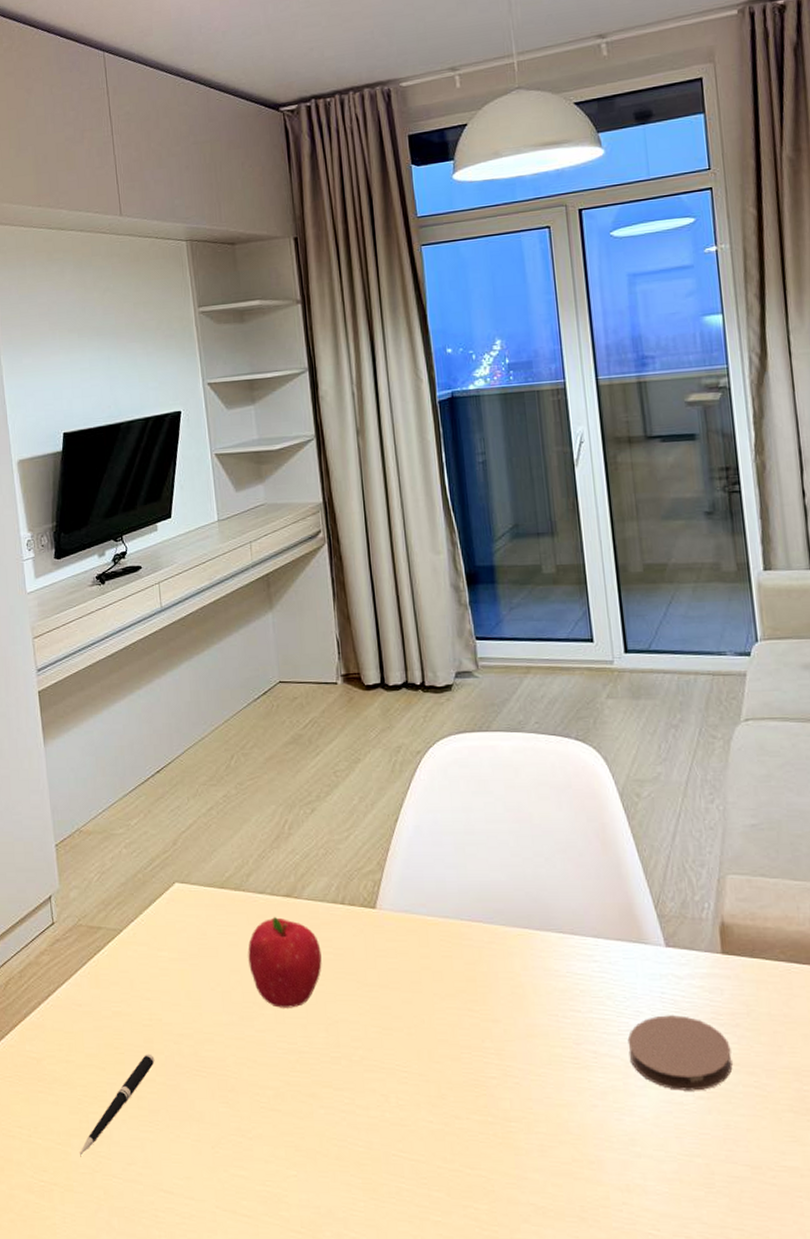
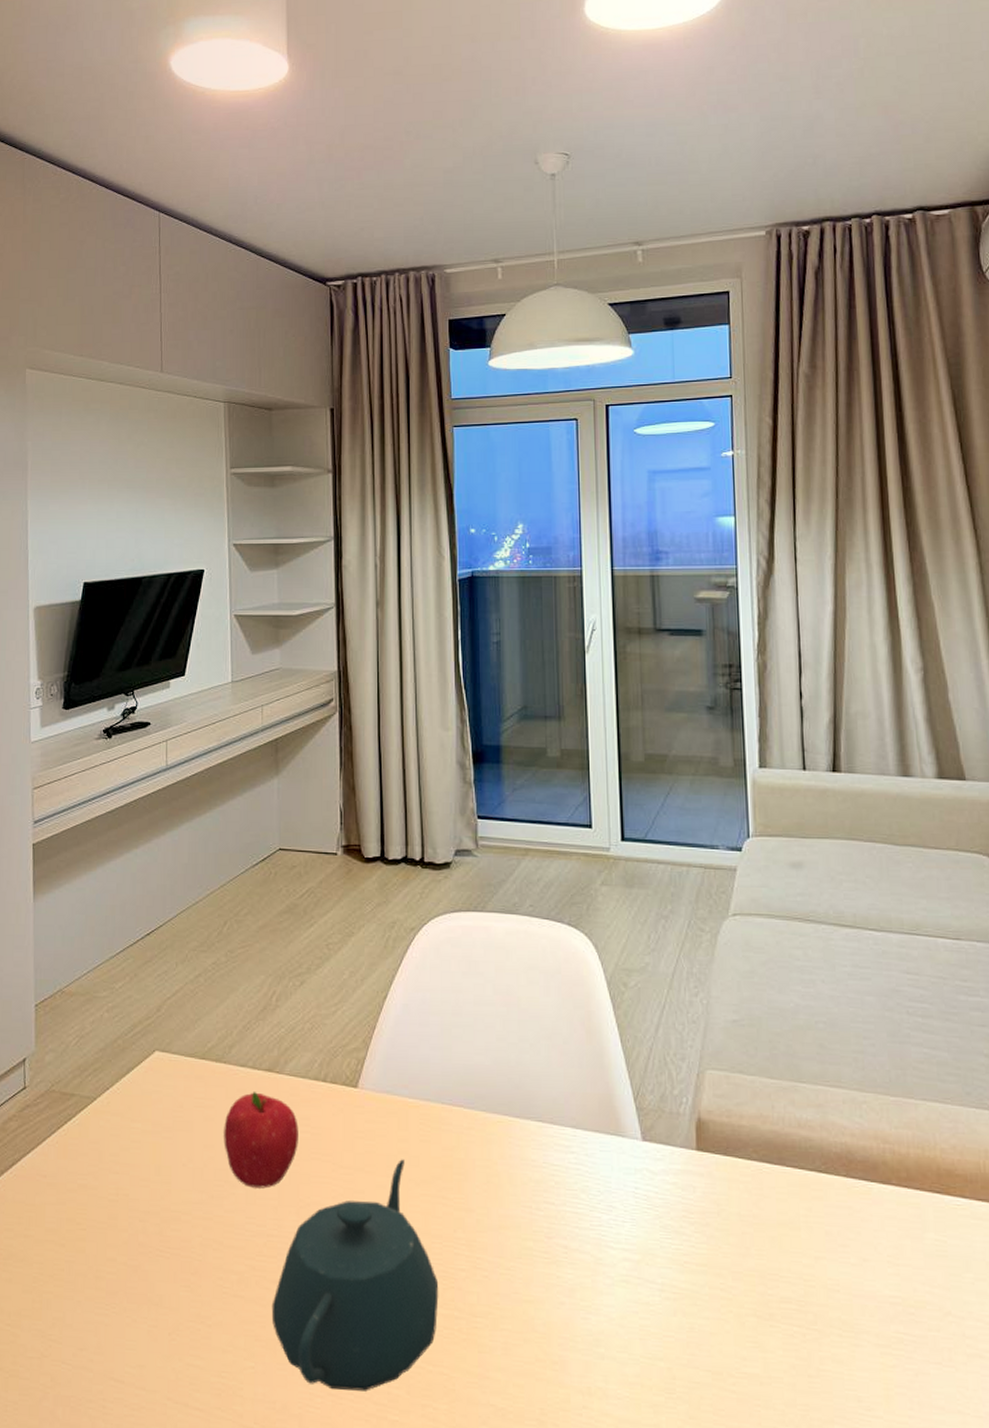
pen: present [80,1053,155,1156] -> none [29,1230,118,1339]
teapot: none [308,975,472,1195] -> present [271,1159,439,1391]
coaster: present [627,1015,733,1091] -> none [599,1211,700,1292]

